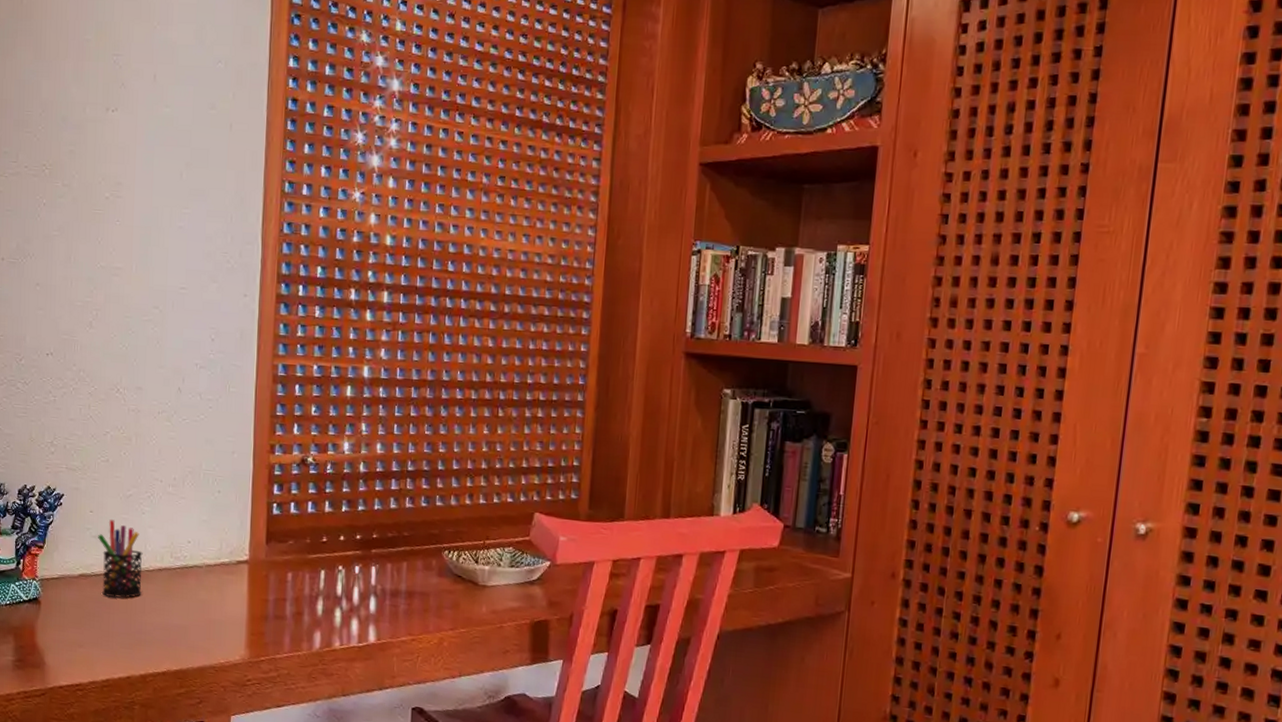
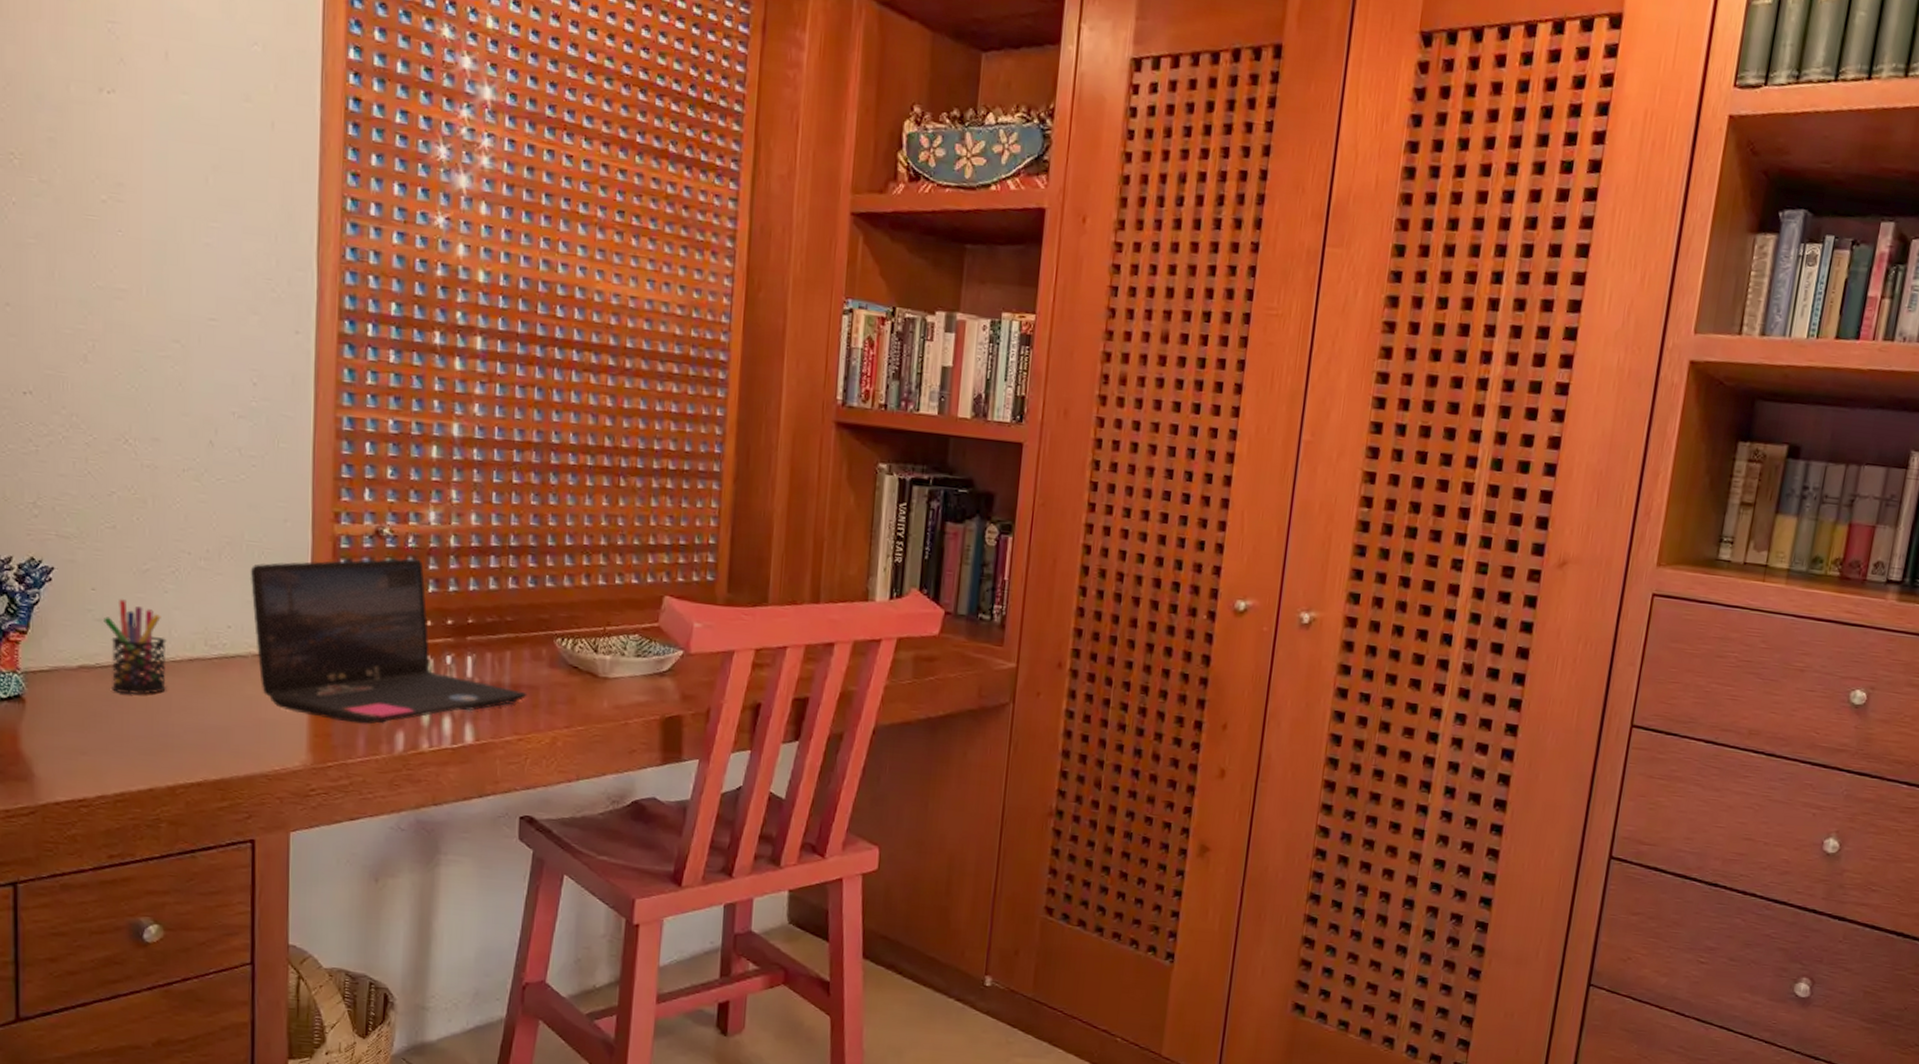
laptop: none [205,482,420,625] -> present [250,558,527,725]

